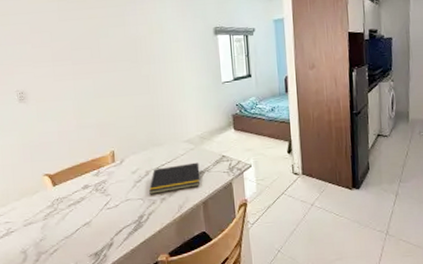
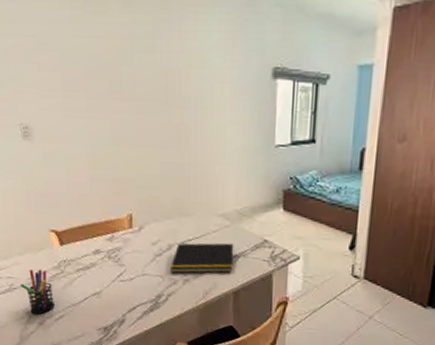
pen holder: none [16,210,49,253] -> present [19,269,55,315]

